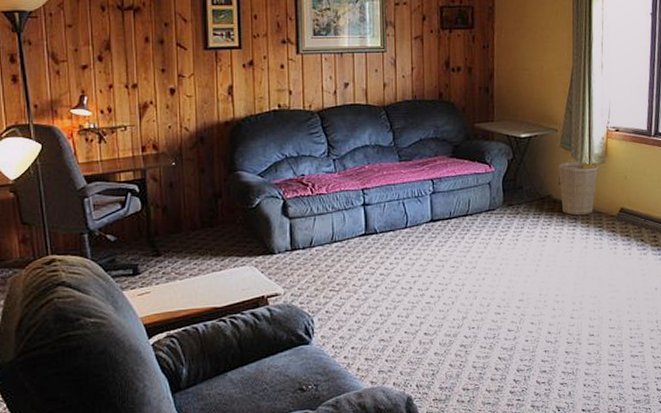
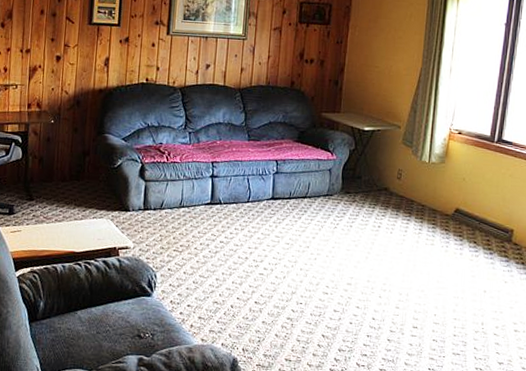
basket: present [558,158,599,216] -> none [397,154,438,211]

